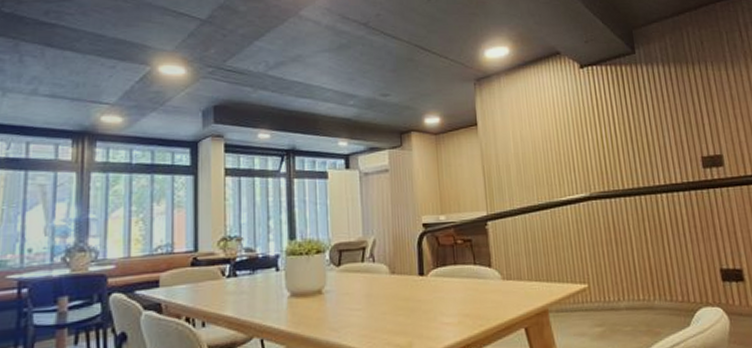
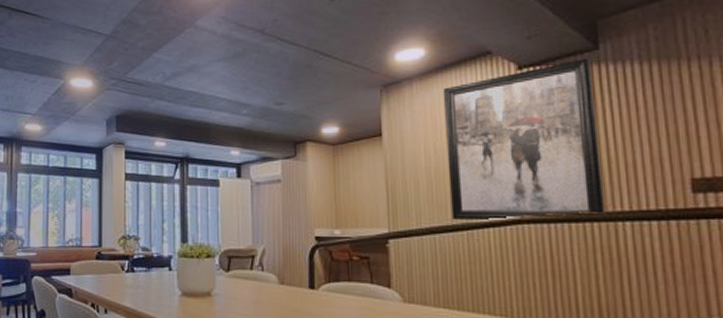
wall art: none [524,60,649,199] -> present [442,57,606,221]

